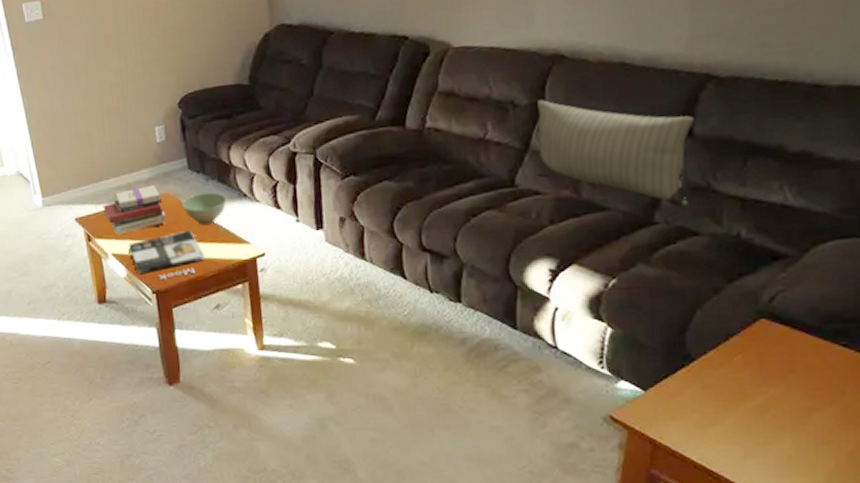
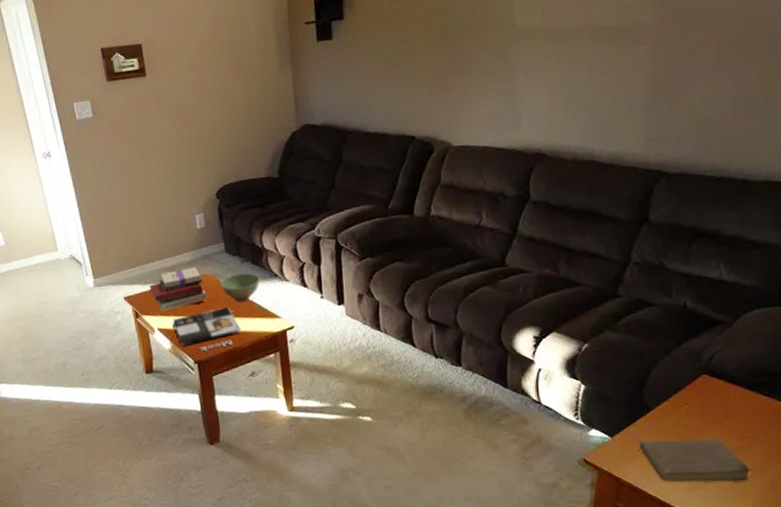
pillow: present [535,100,694,208] -> none [521,192,649,283]
book: none [672,385,824,450] -> present [633,432,752,483]

